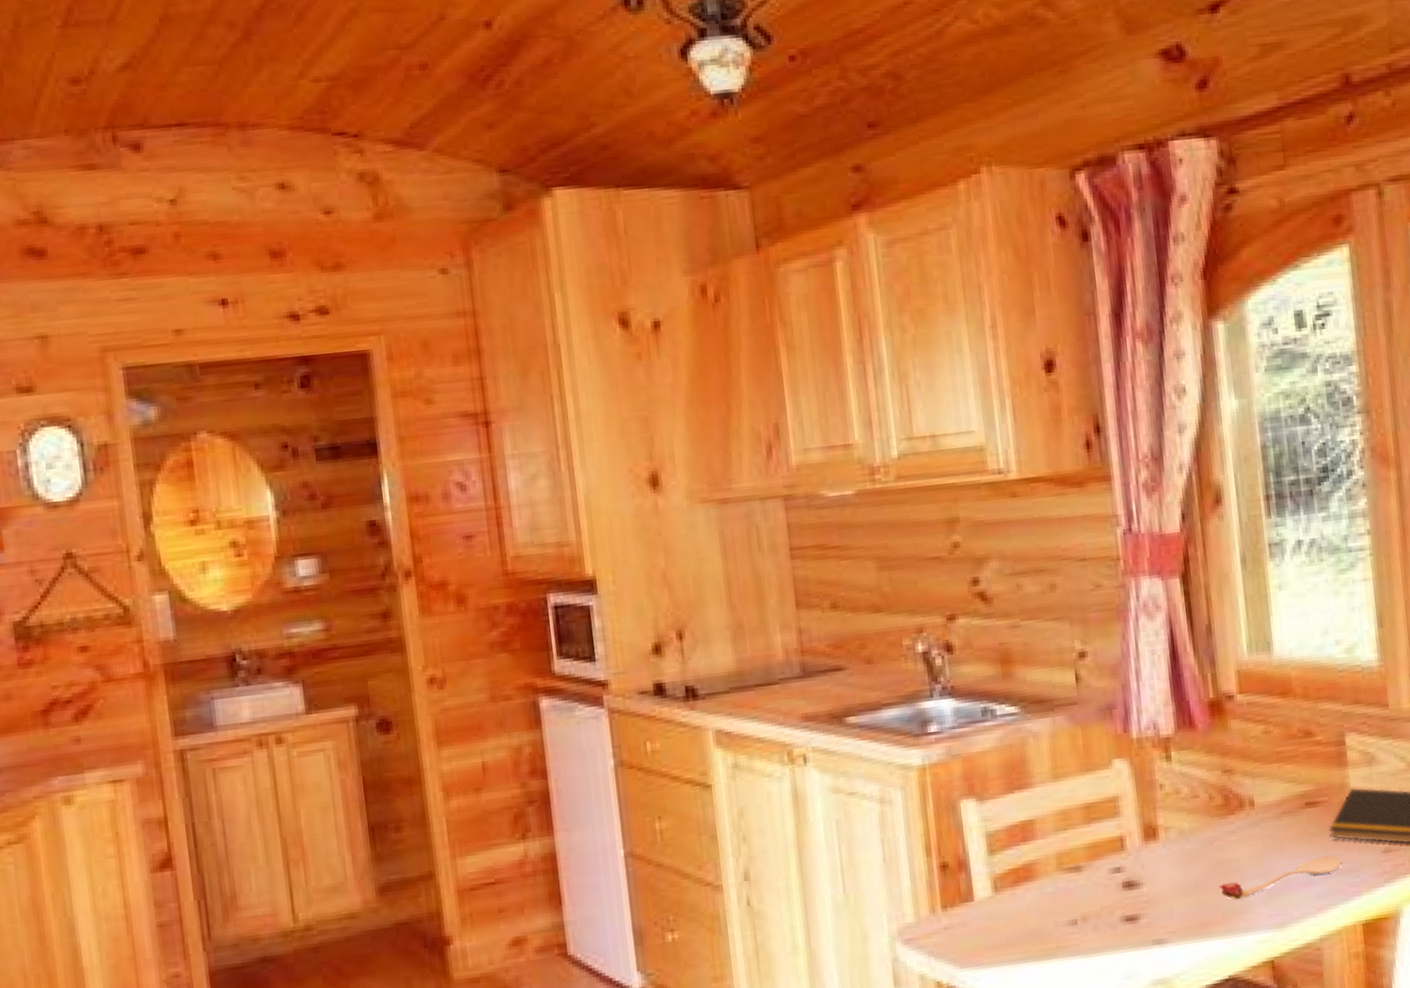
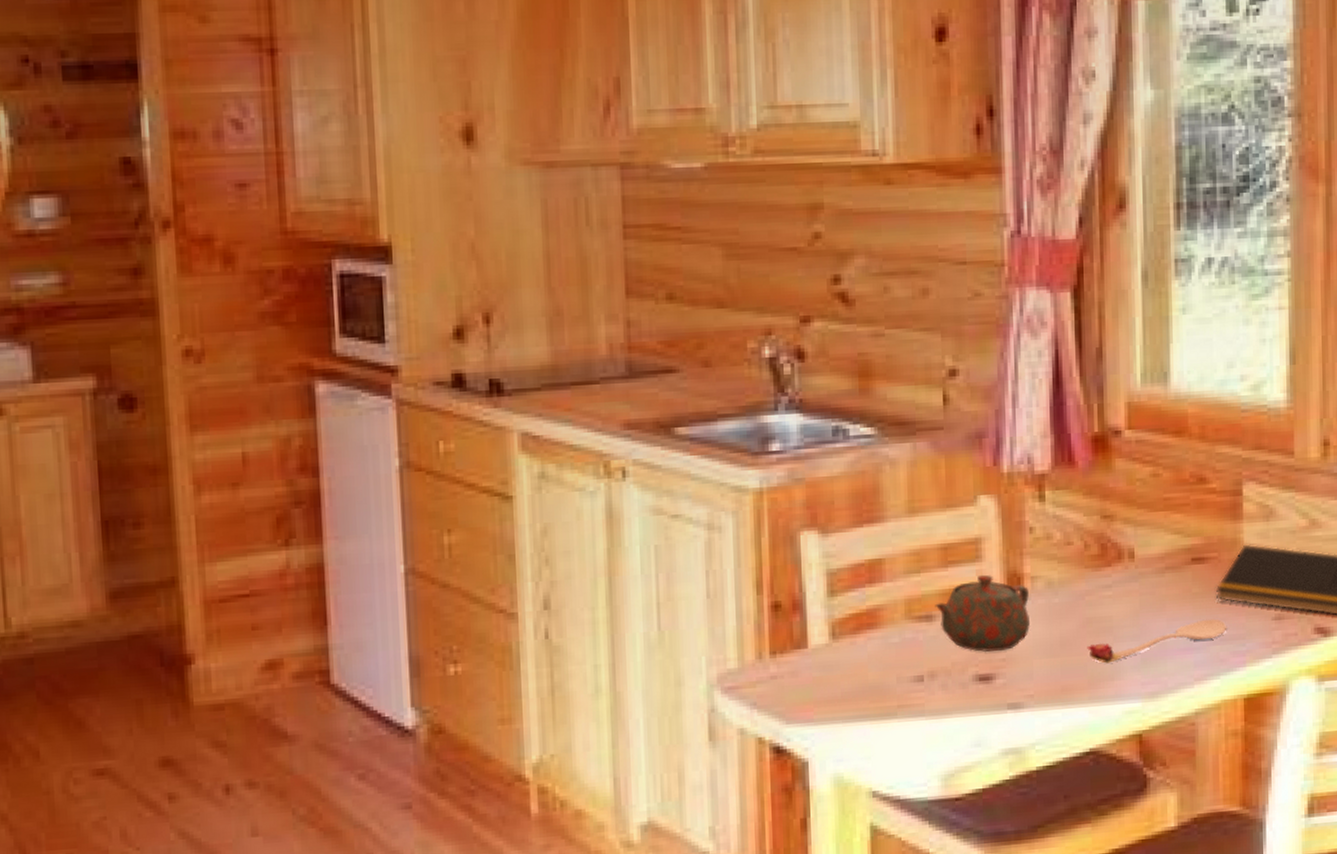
teapot: none [1082,828,1168,896] -> present [935,574,1031,652]

